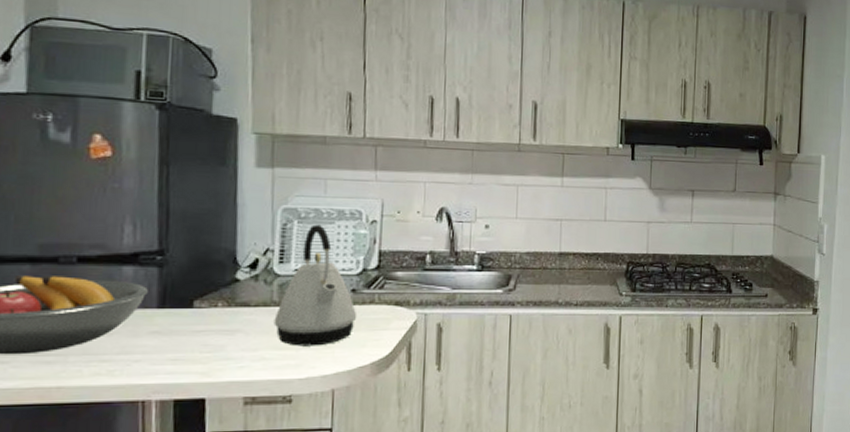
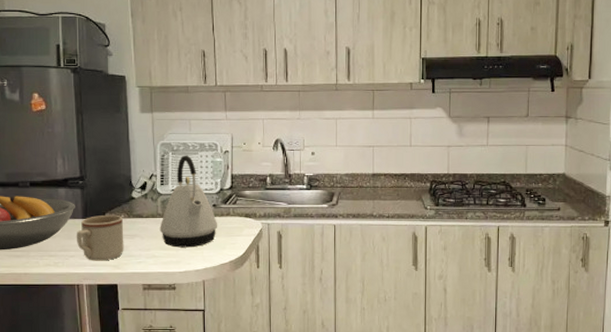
mug: none [146,302,221,367] -> present [77,214,124,261]

